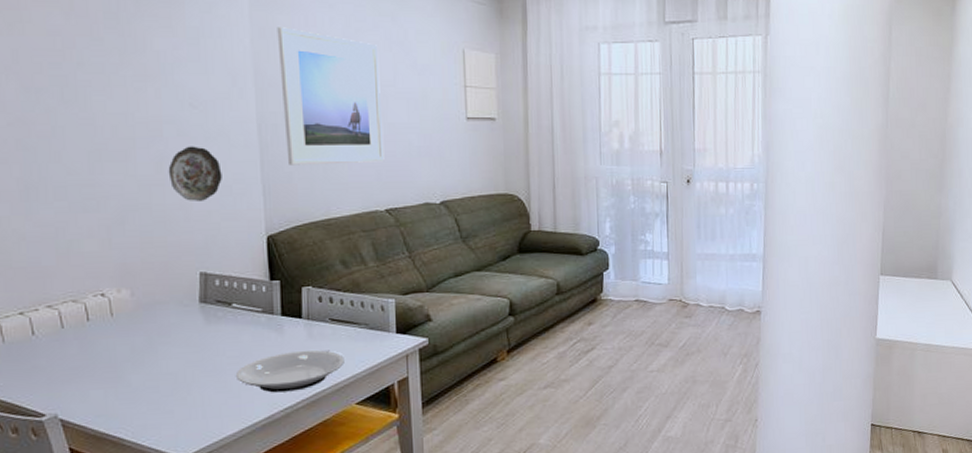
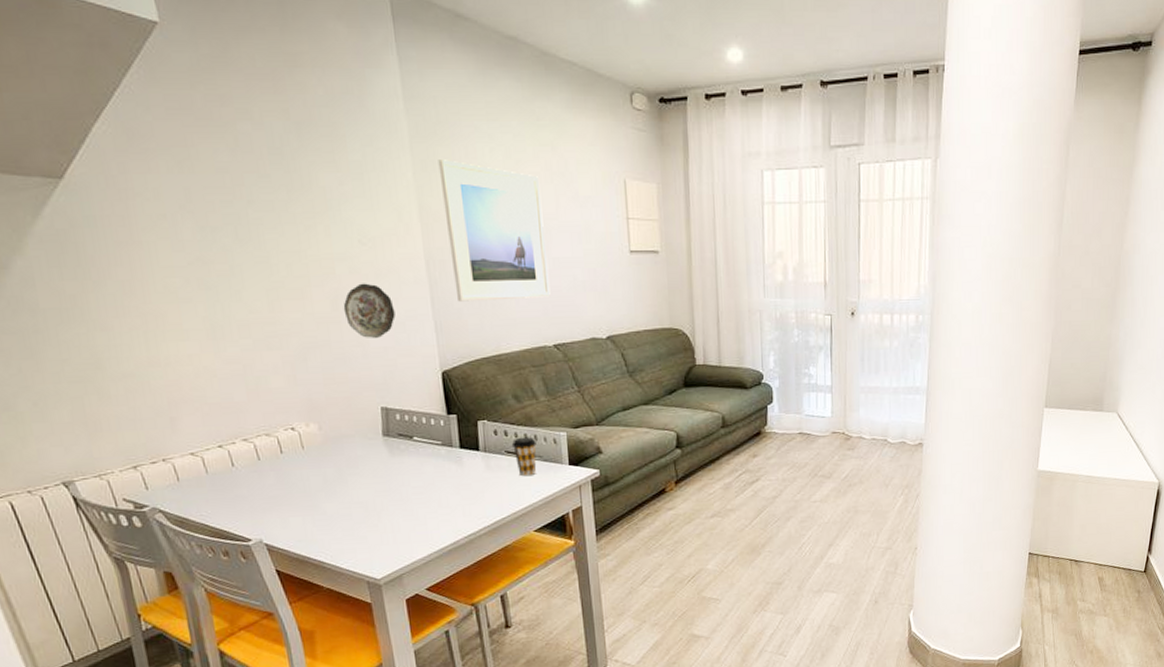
plate: present [235,350,345,393] -> none [420,480,522,521]
coffee cup: none [336,303,363,346] -> present [511,437,537,477]

